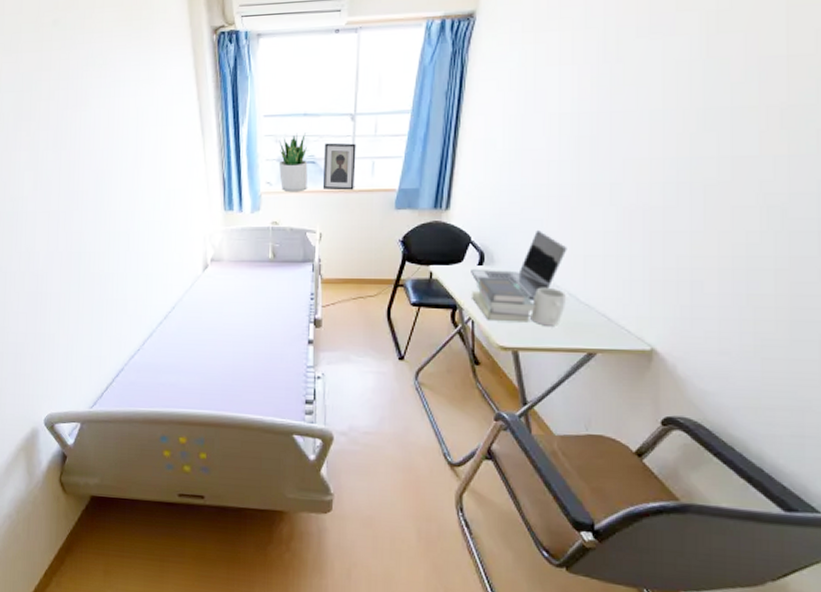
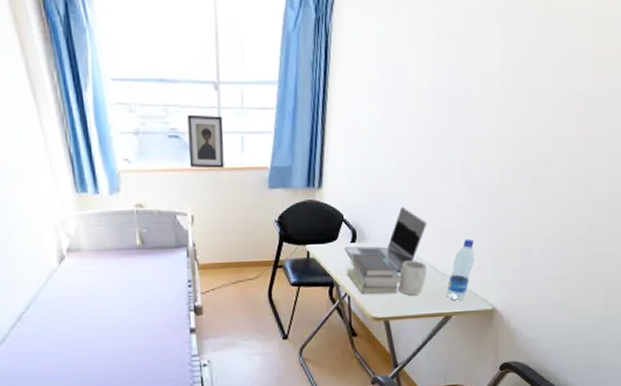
planter: present [279,132,308,193] -> none [133,101,173,171]
bottle: none [590,267,628,337] -> present [446,238,475,301]

